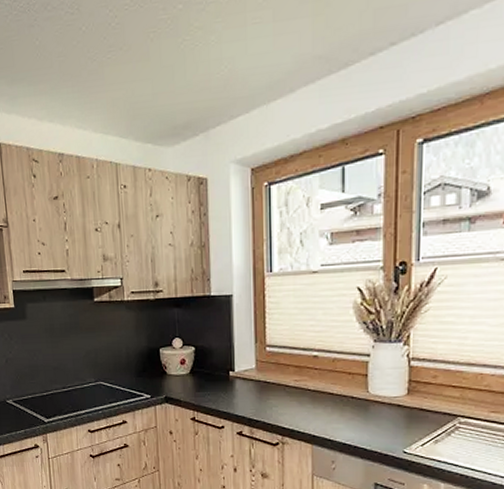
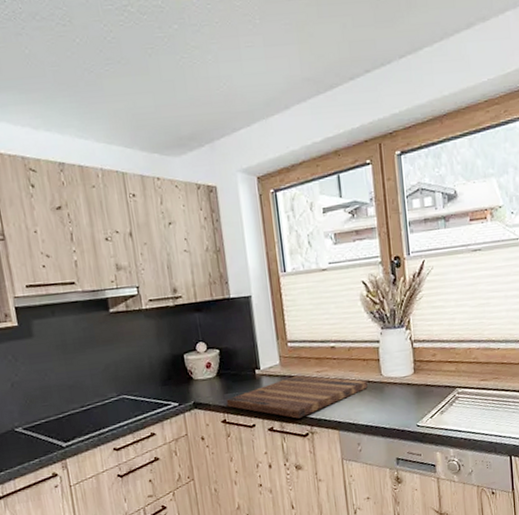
cutting board: none [197,381,350,426] -> present [226,375,368,419]

